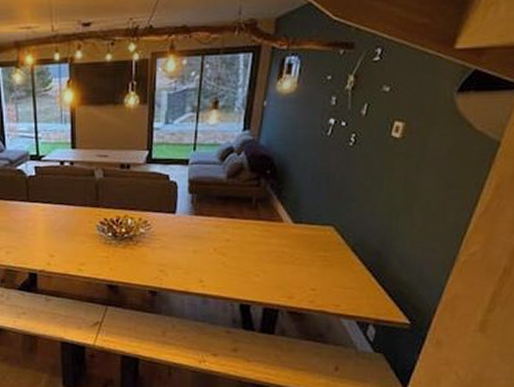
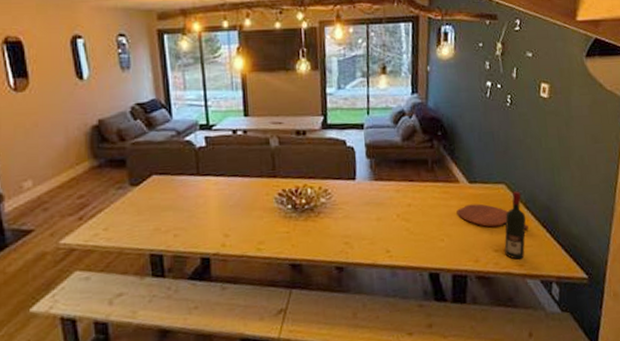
cutting board: none [276,244,352,272] -> present [456,203,529,229]
wine bottle: none [322,234,352,300] -> present [504,191,526,260]

